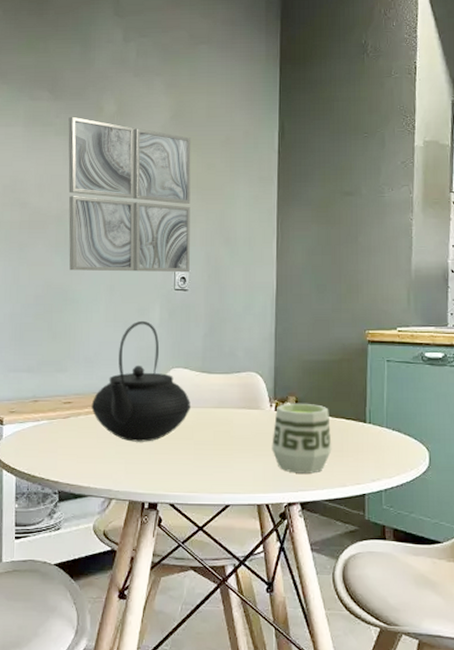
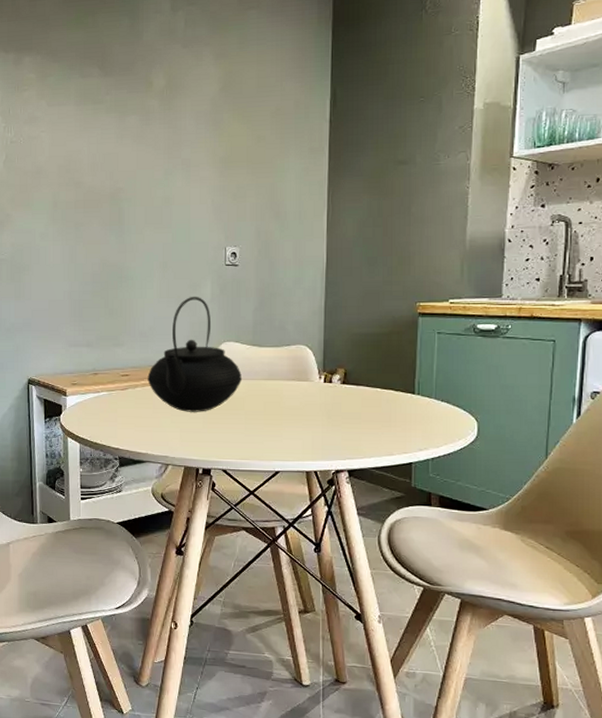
wall art: present [68,116,191,273] -> none [119,92,241,249]
cup: present [272,403,332,474] -> none [320,375,380,443]

